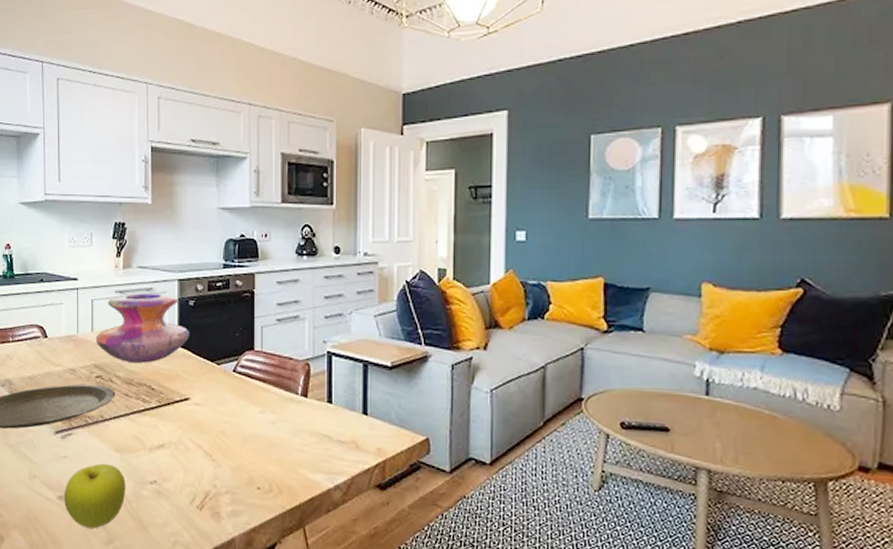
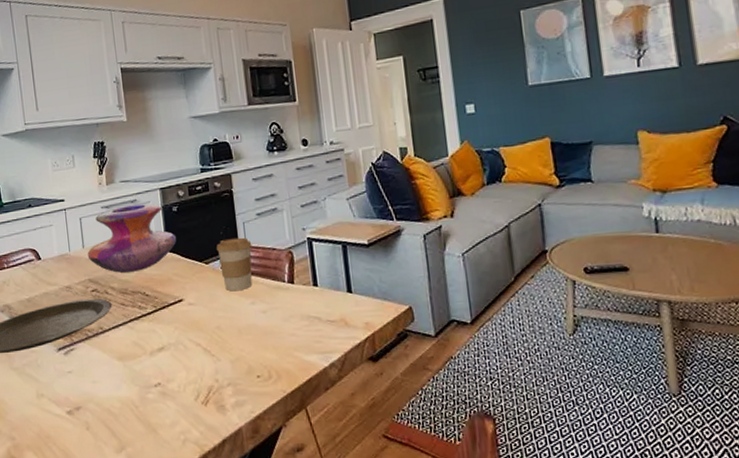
fruit: present [64,463,126,529] -> none [72,373,132,438]
coffee cup: none [231,341,268,398] -> present [216,237,253,292]

